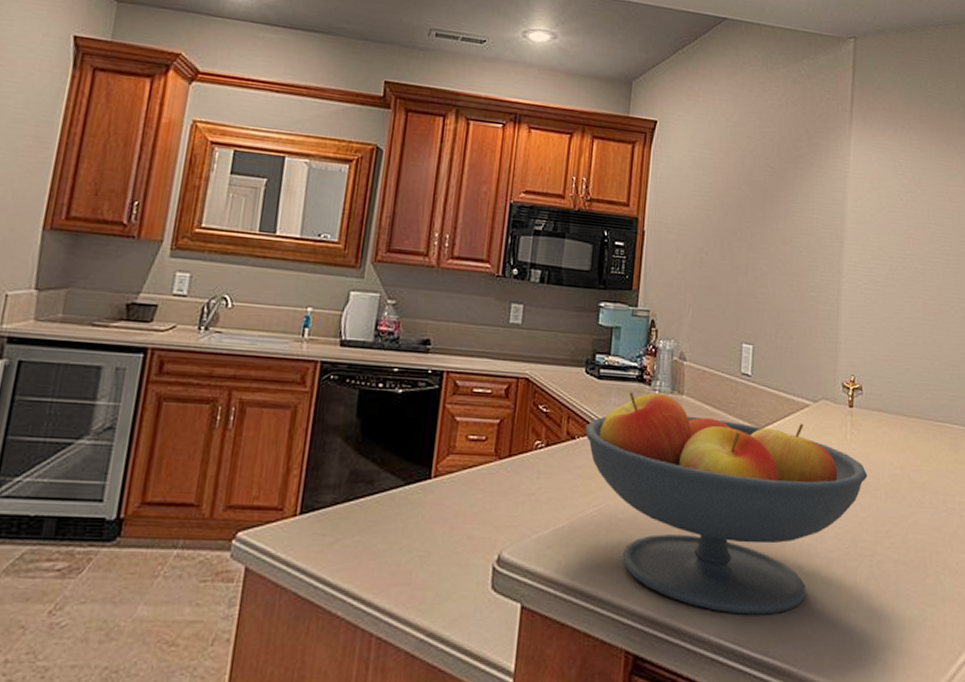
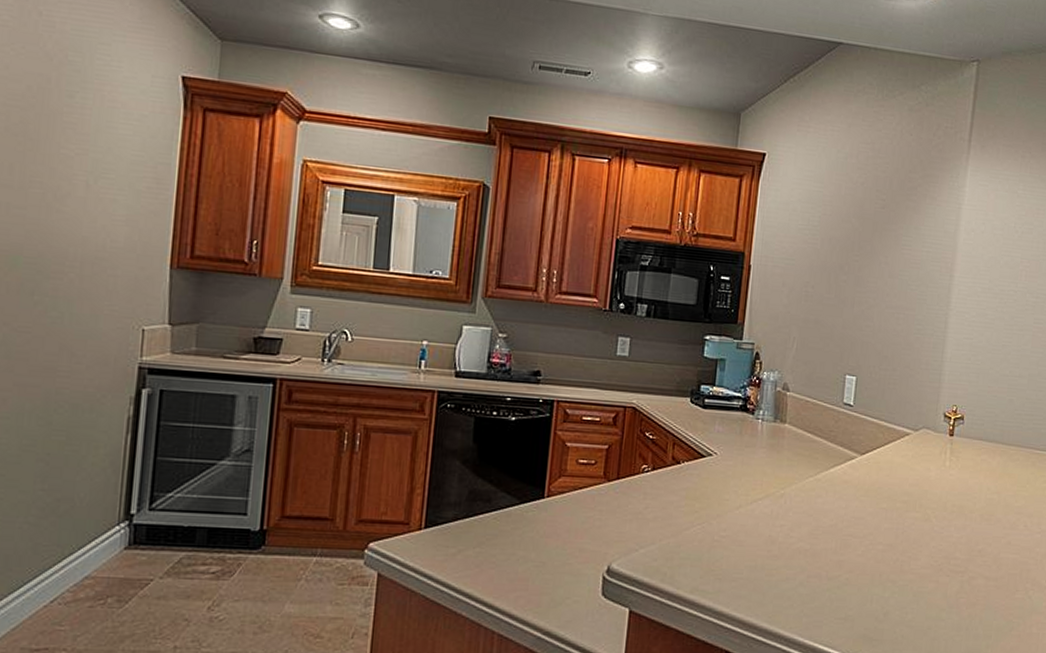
fruit bowl: present [585,391,868,615] -> none [689,419,964,623]

